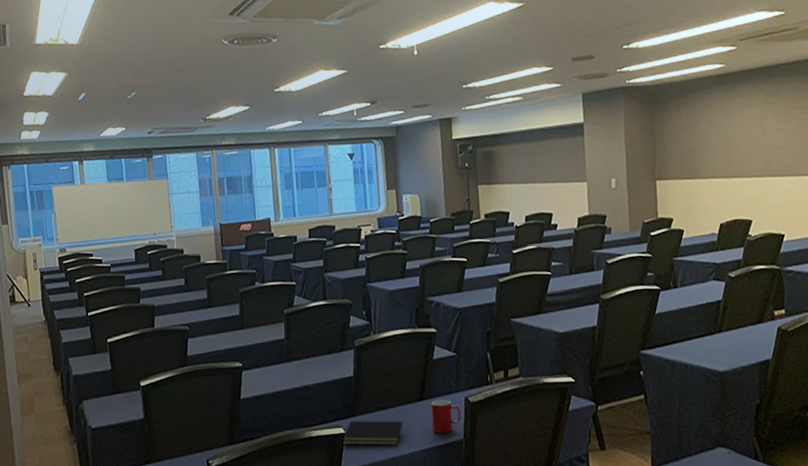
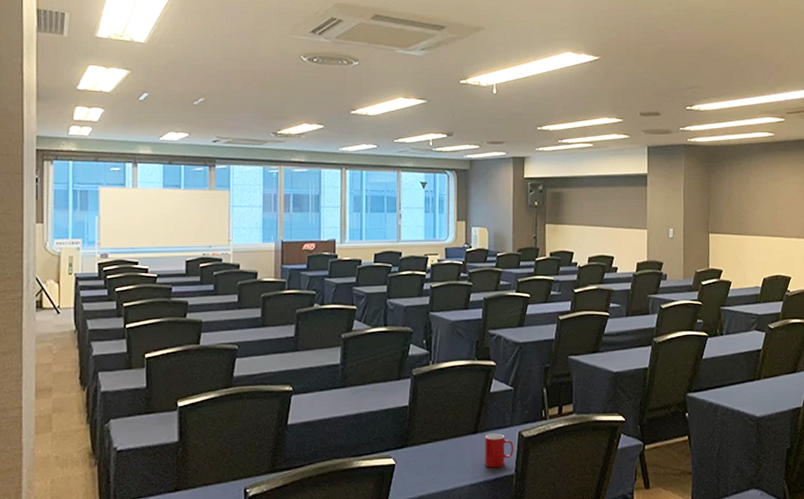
notepad: present [342,420,403,446] -> none [392,451,455,478]

